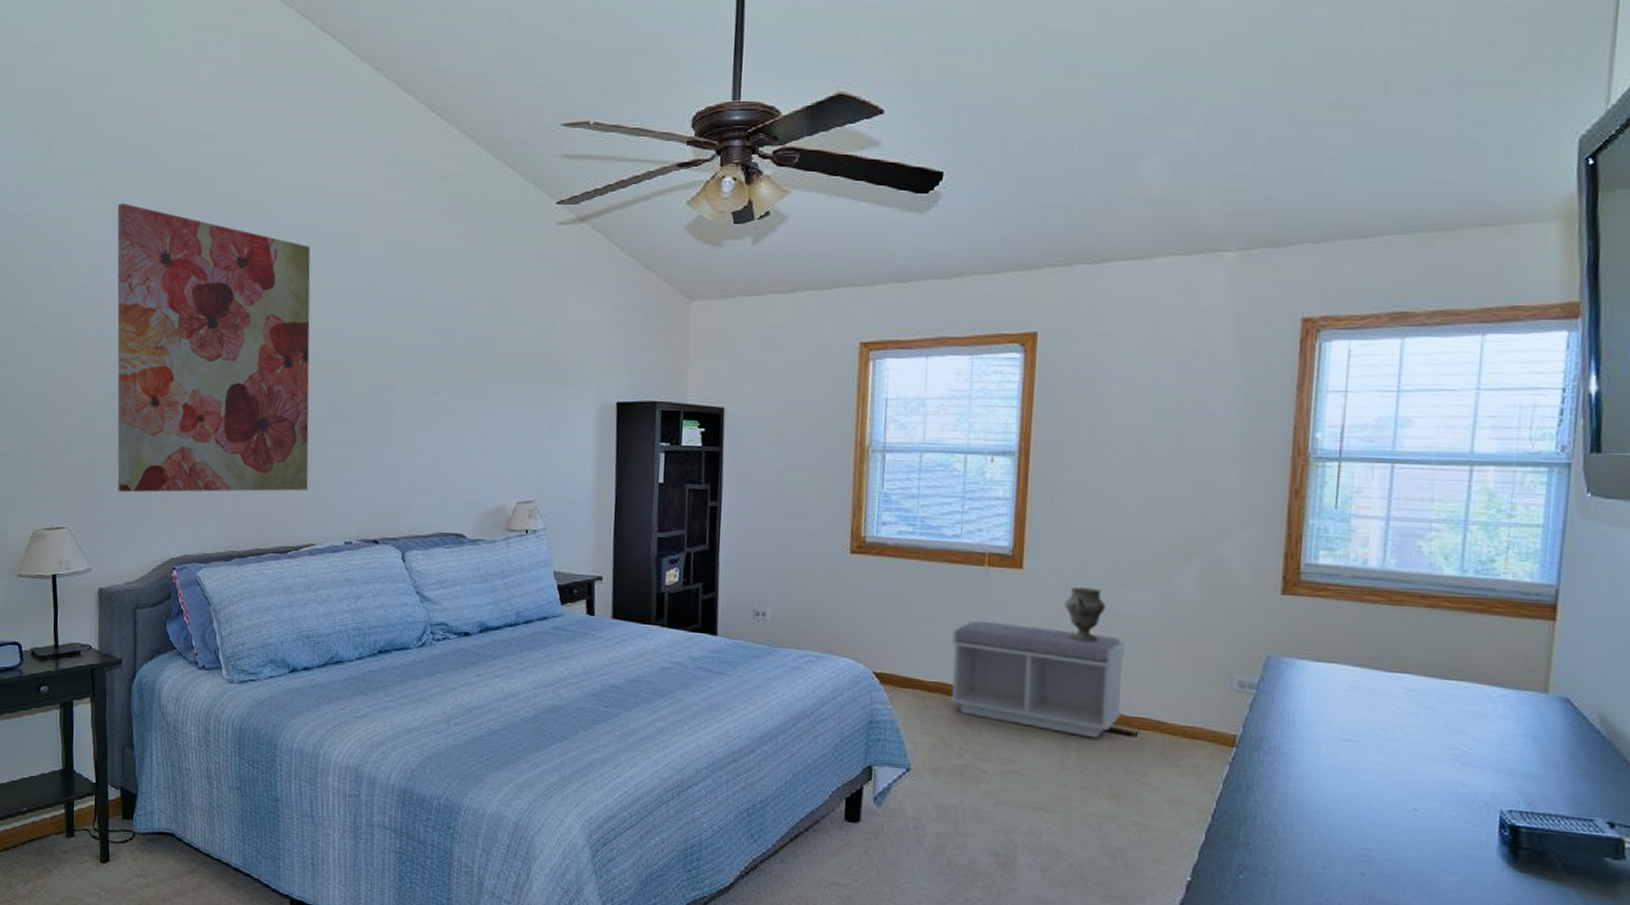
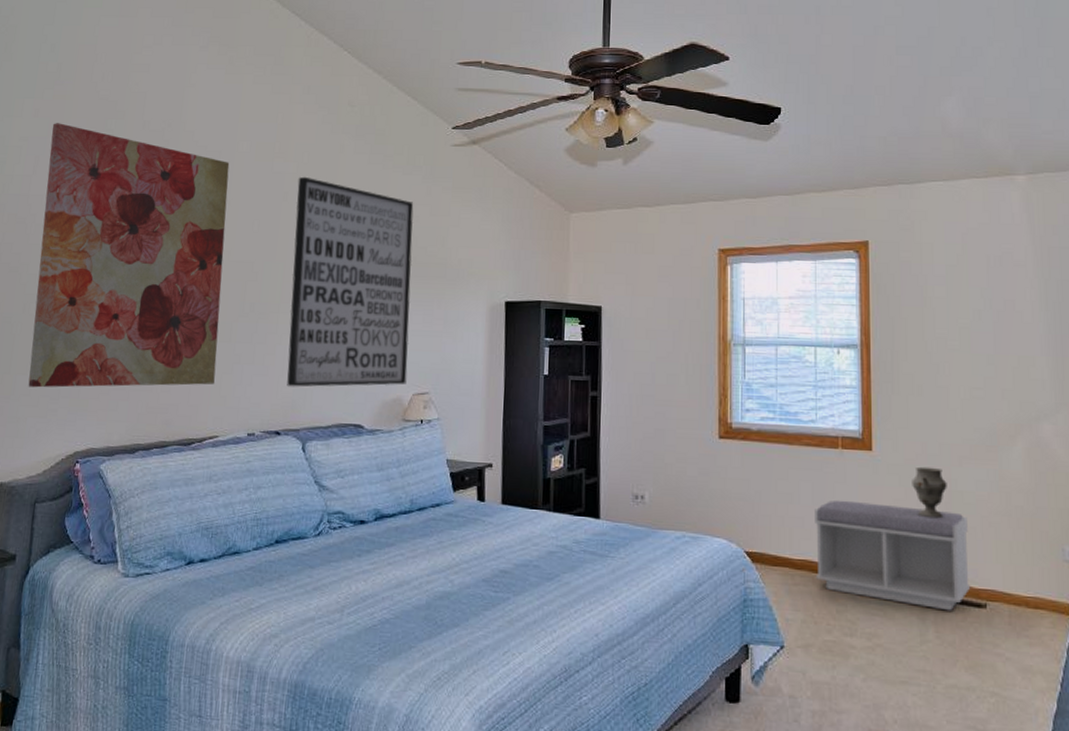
wall art: none [383,261,515,494] -> present [287,176,414,387]

